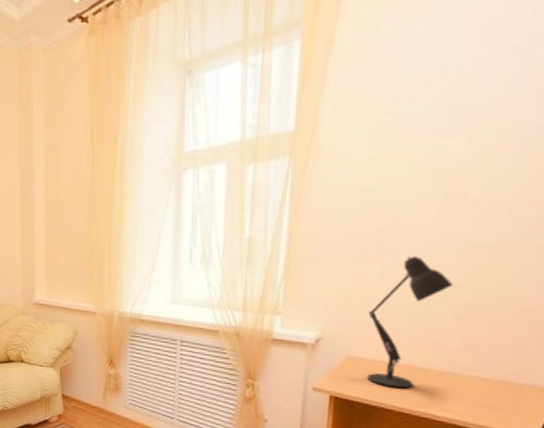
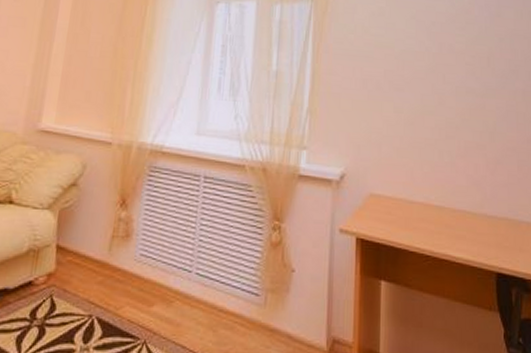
desk lamp: present [367,256,454,389] -> none [386,96,454,228]

